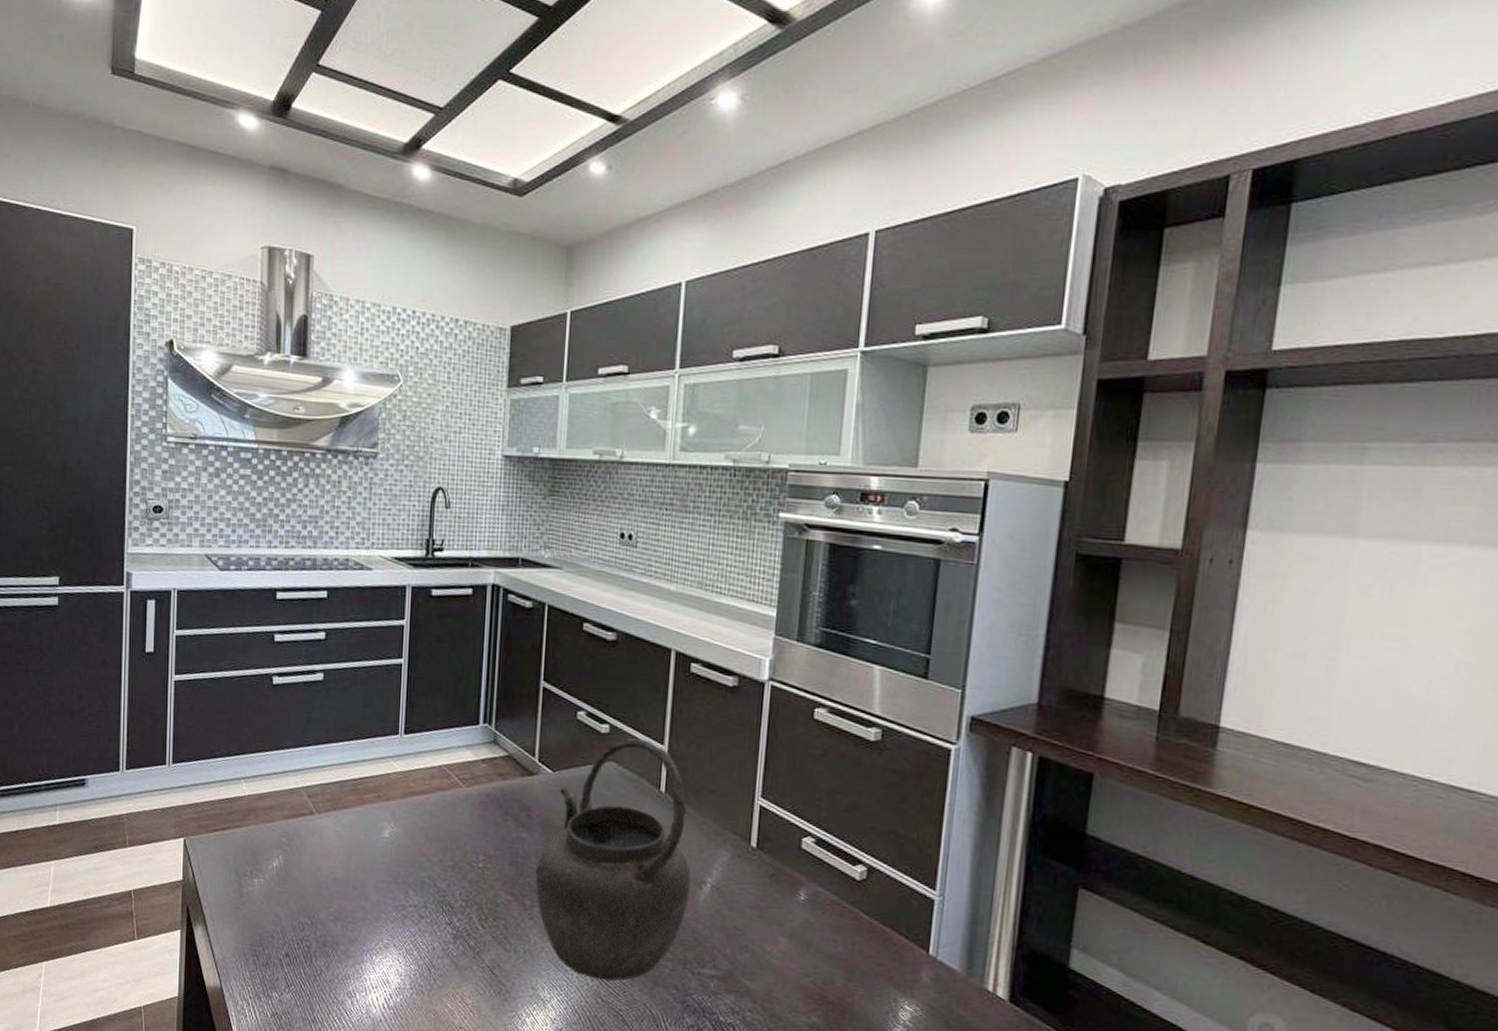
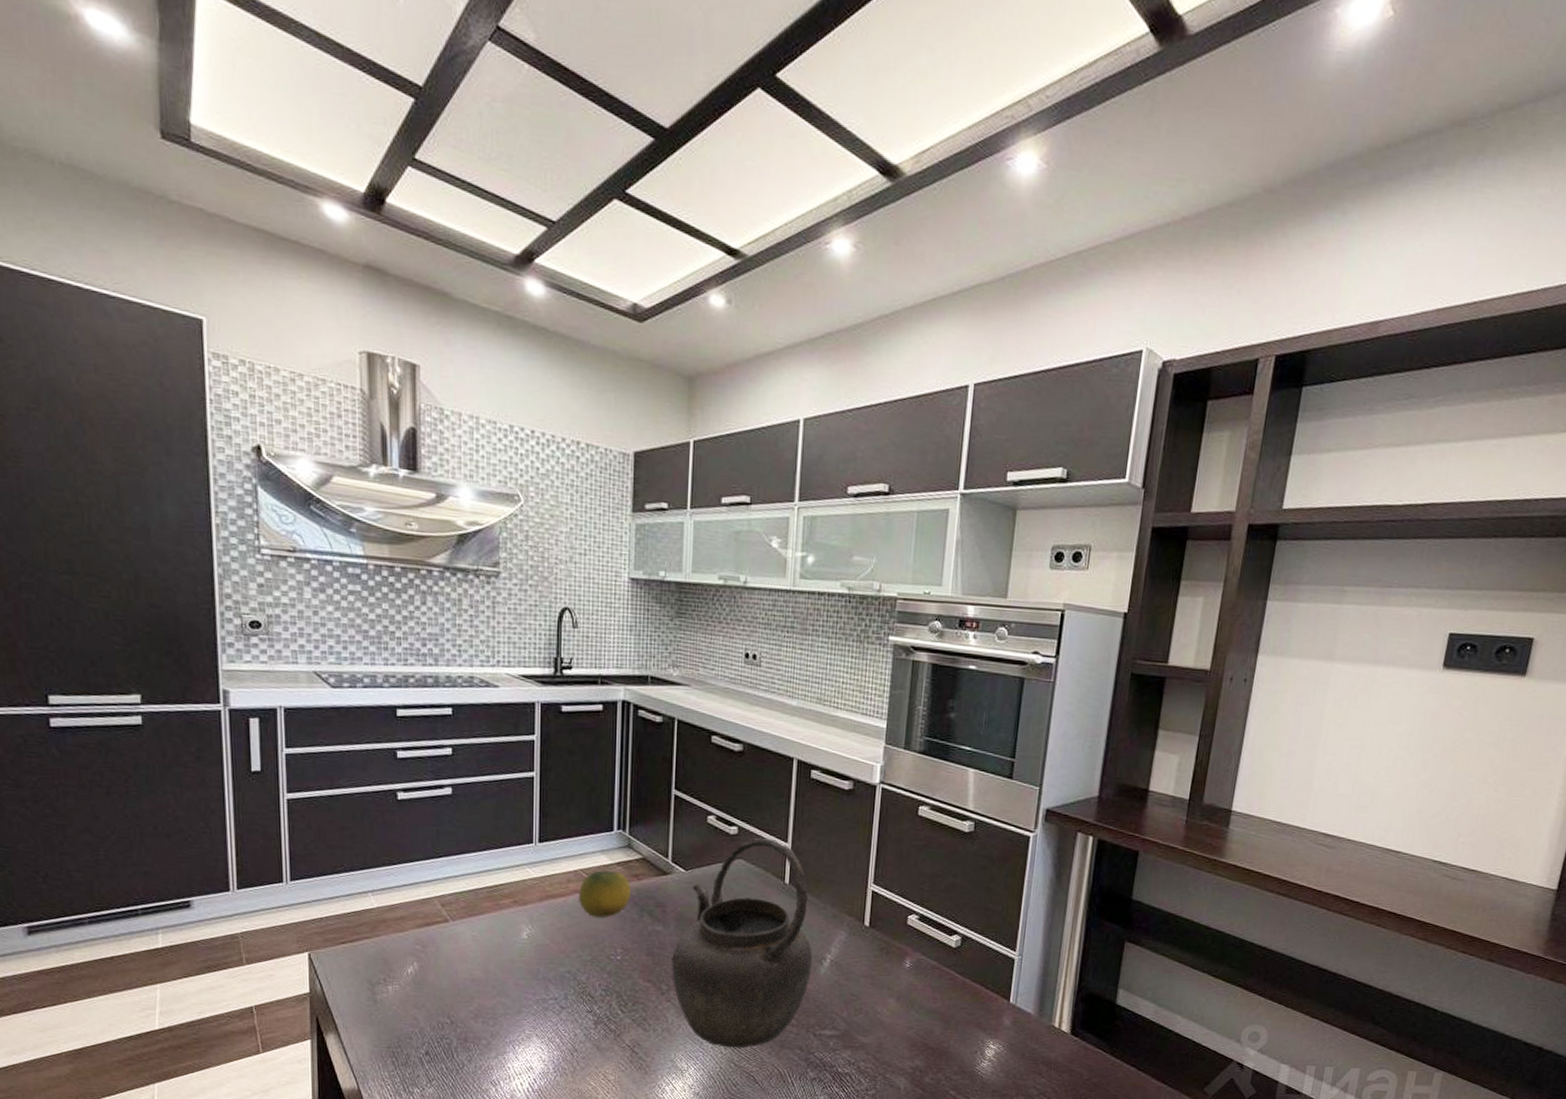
fruit: none [442,767,495,820] -> present [579,870,631,918]

